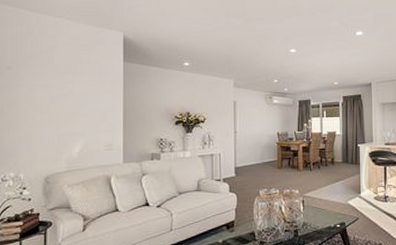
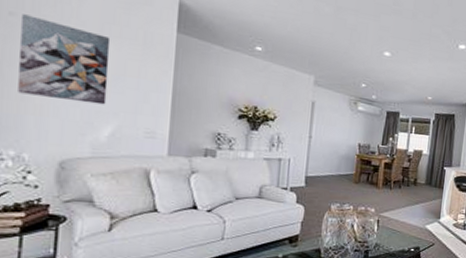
wall art: none [14,67,76,128] -> present [18,14,111,105]

